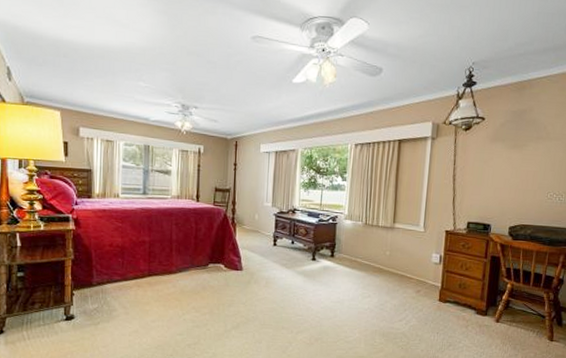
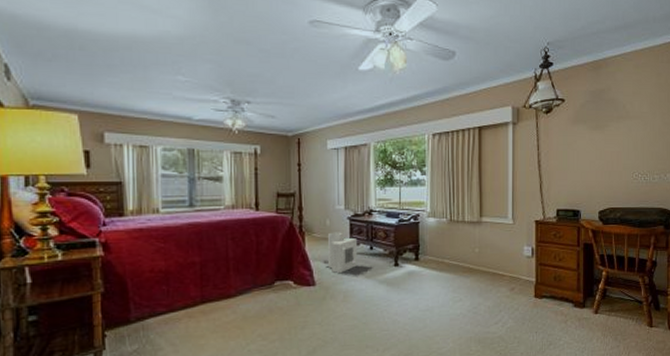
air purifier: none [250,225,281,263] -> present [323,232,358,274]

